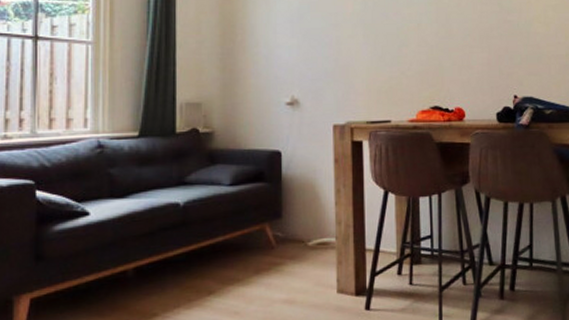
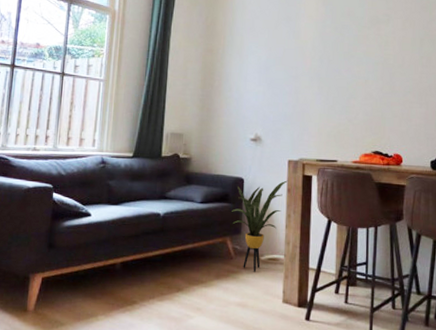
house plant: none [269,149,334,261] -> present [232,180,288,272]

